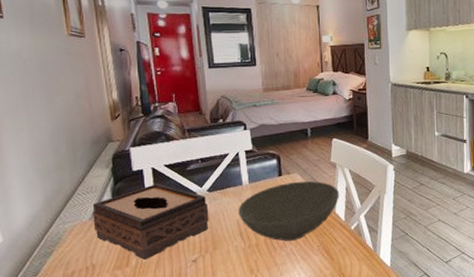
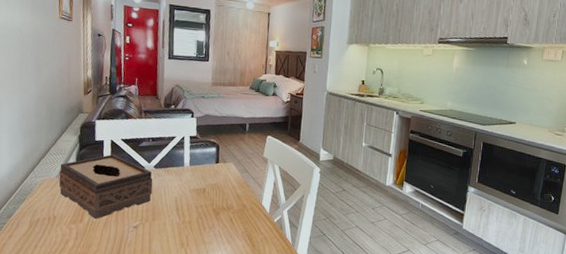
bowl: present [238,181,340,241] -> none [177,170,268,224]

